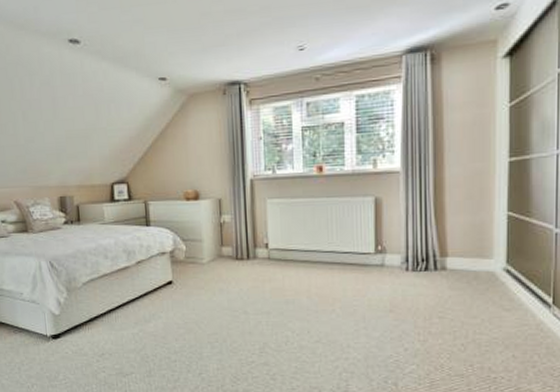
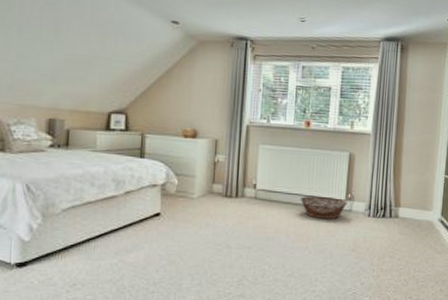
basket: none [319,250,378,278] -> present [300,195,347,220]

